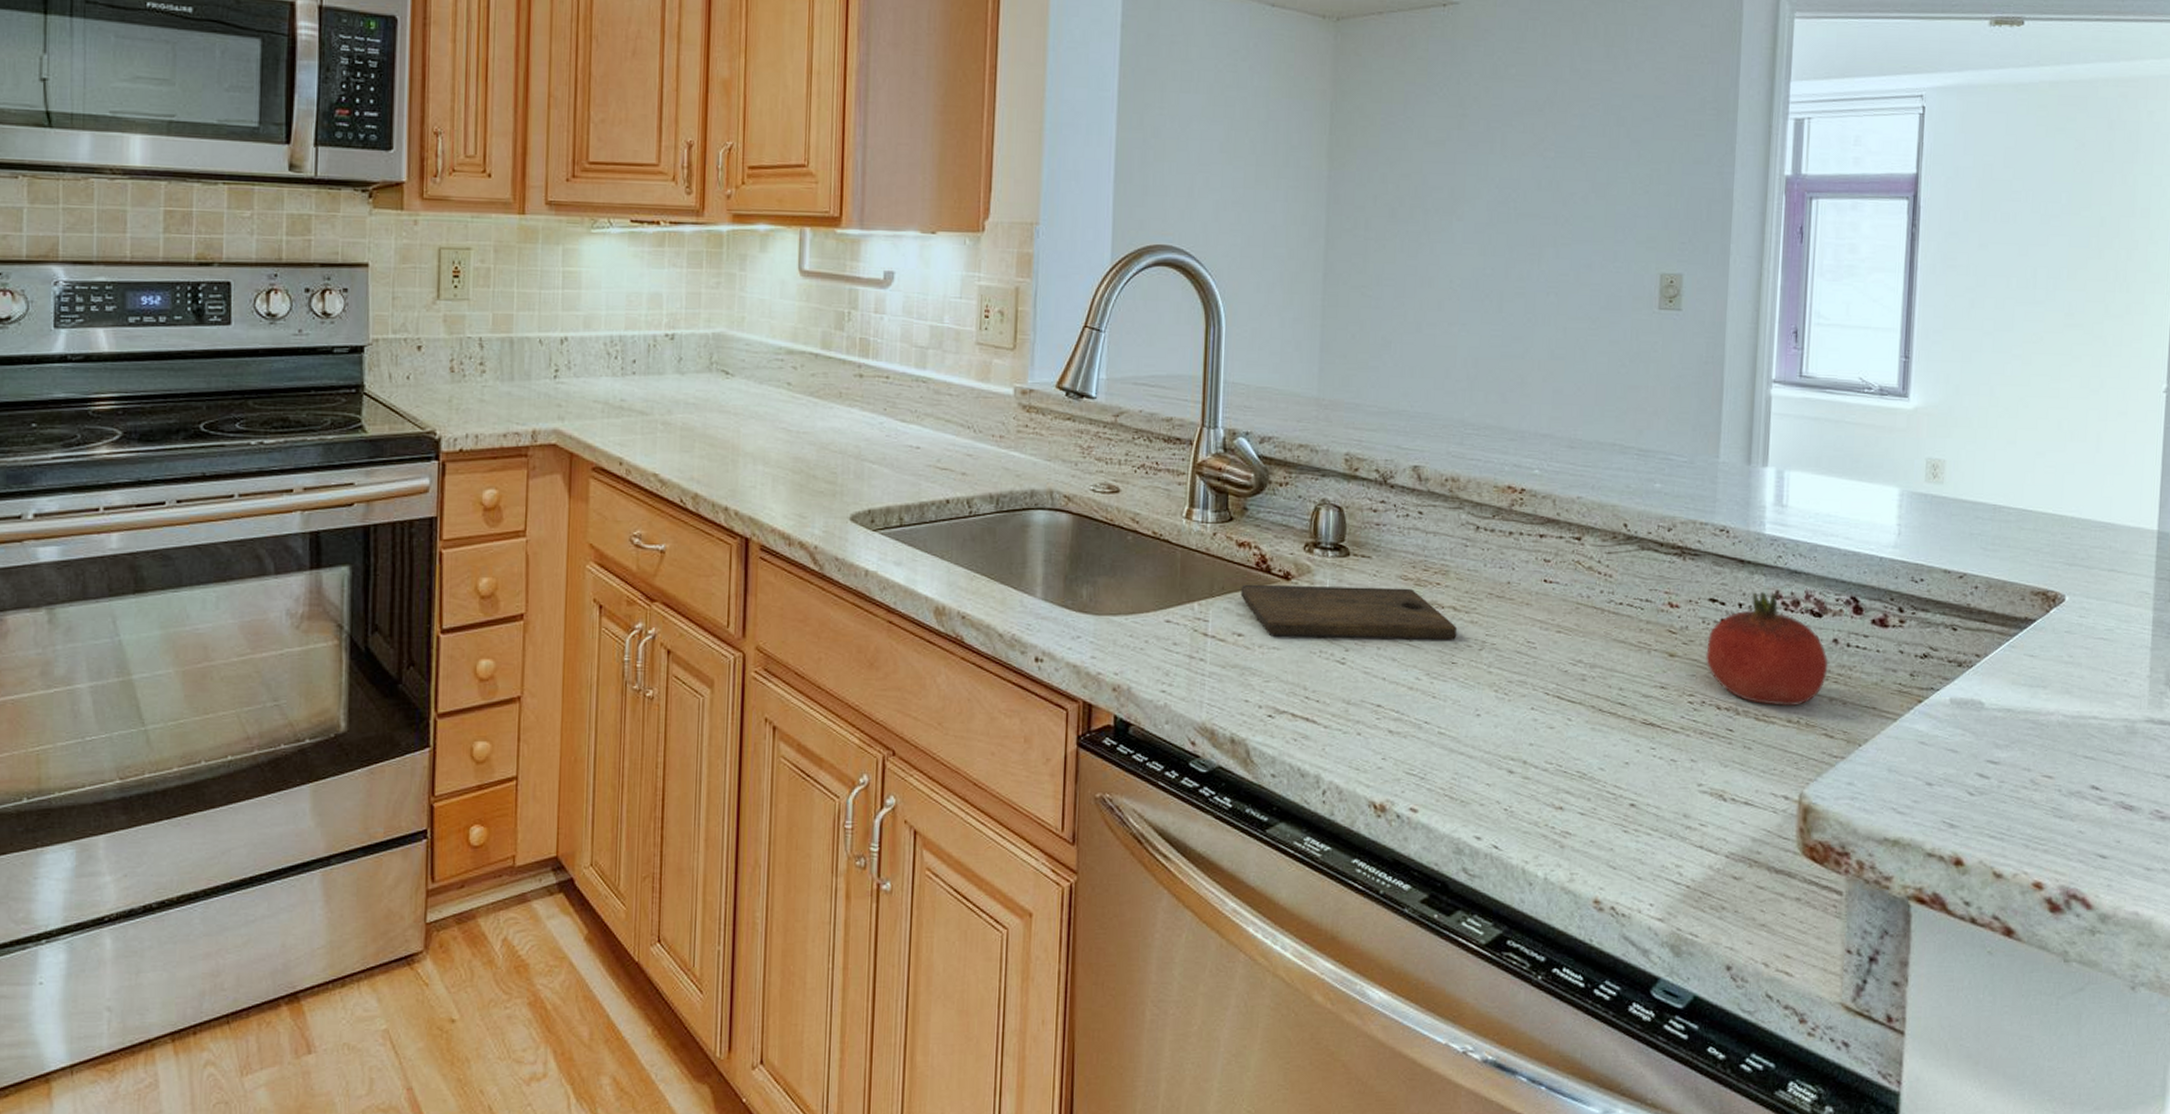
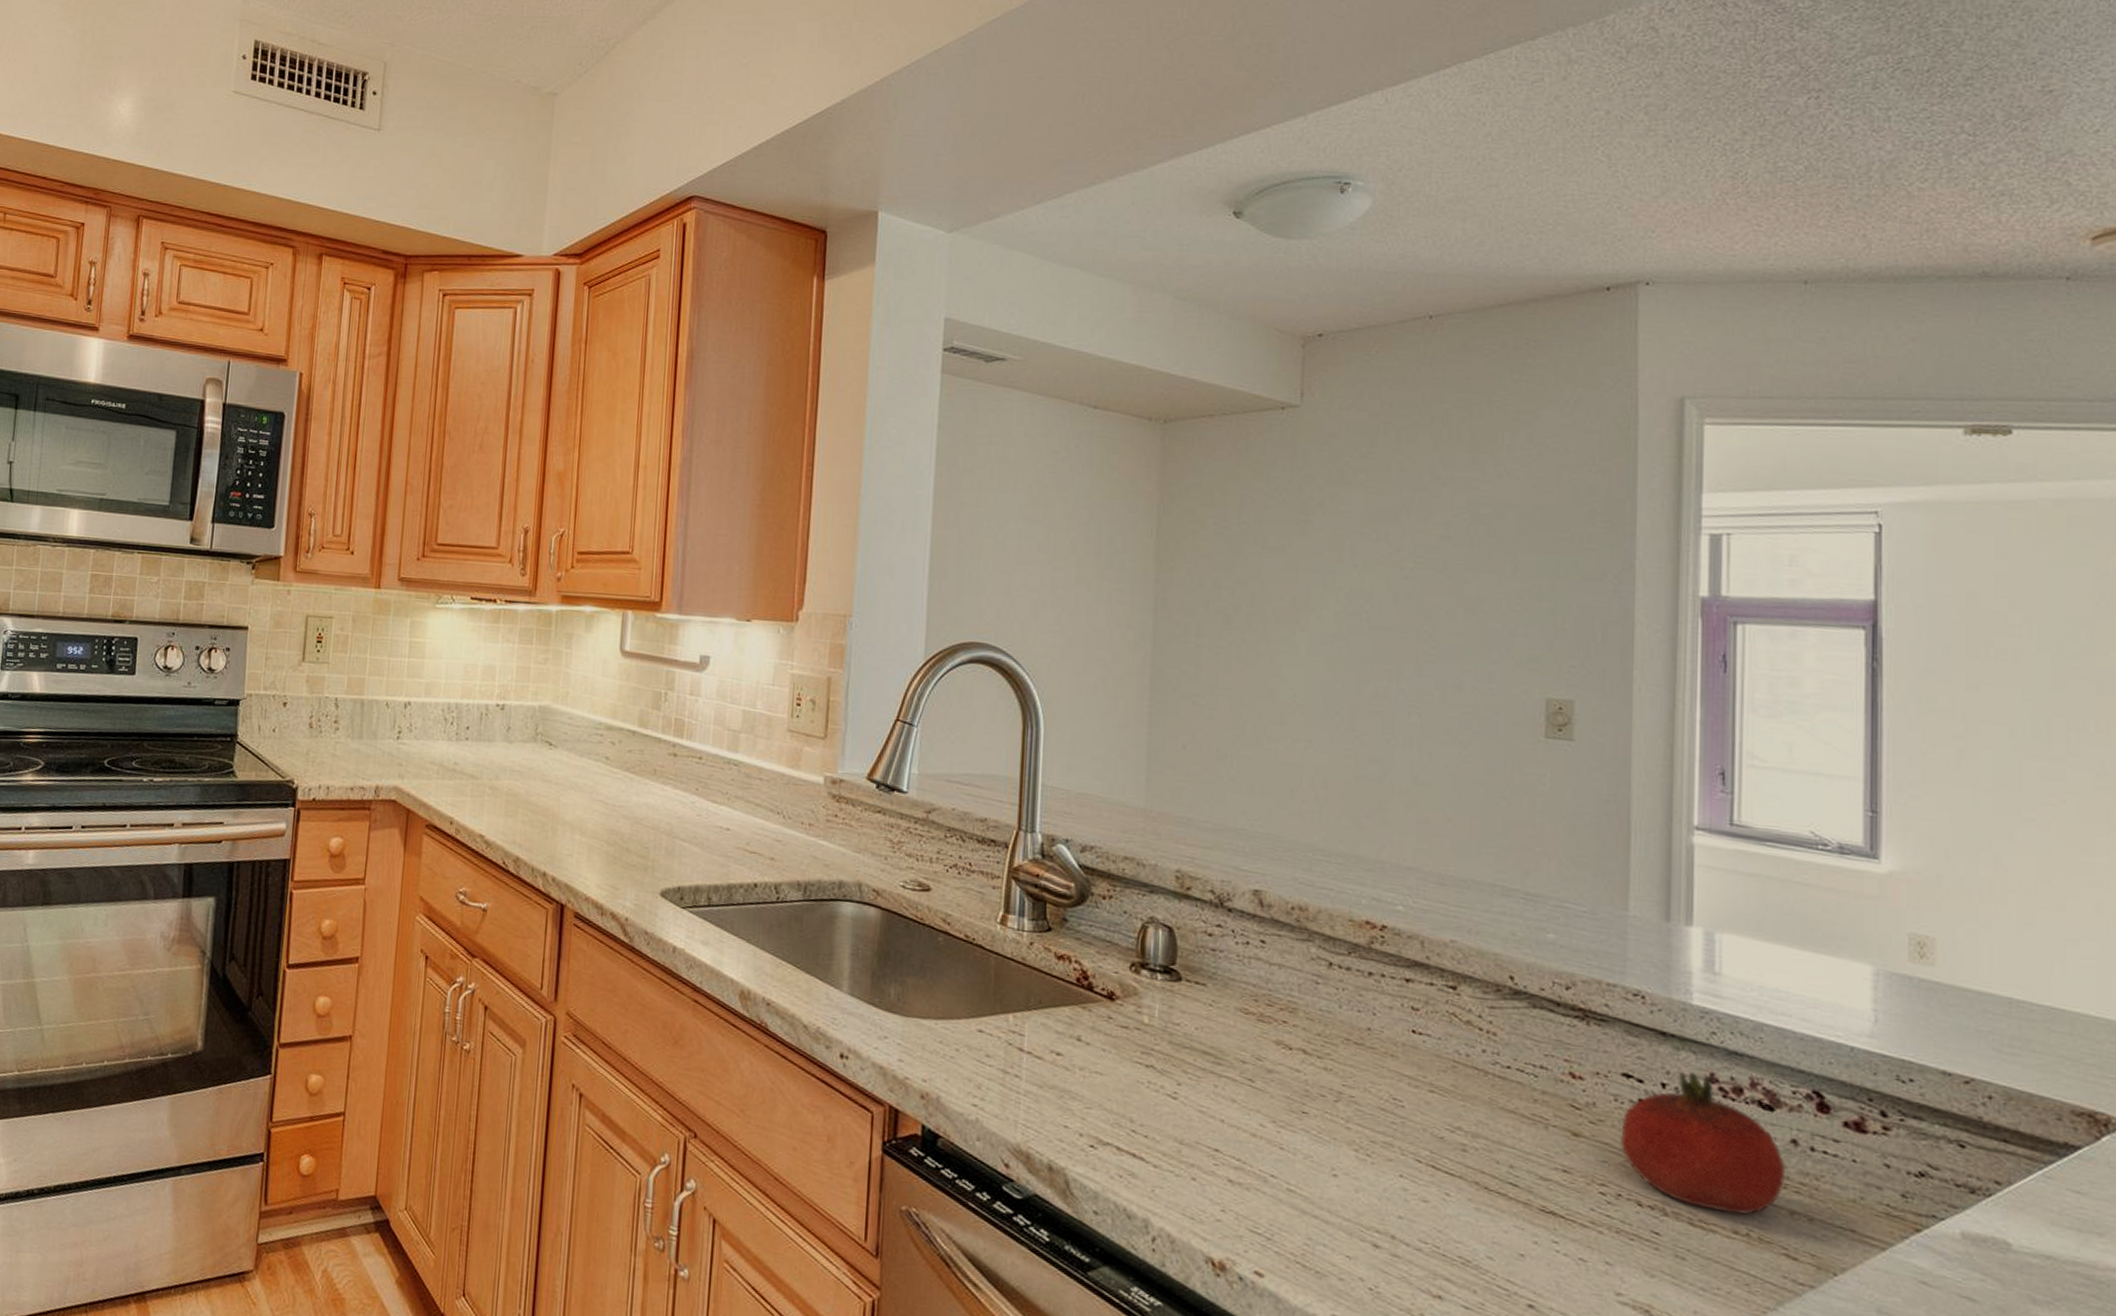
cutting board: present [1240,584,1456,640] -> none [1059,1000,1307,1087]

